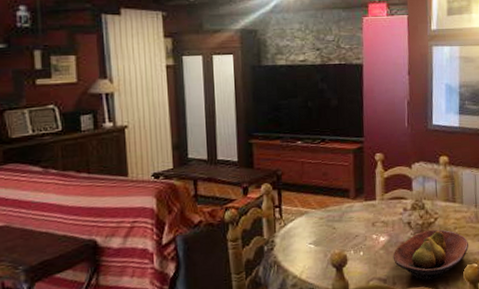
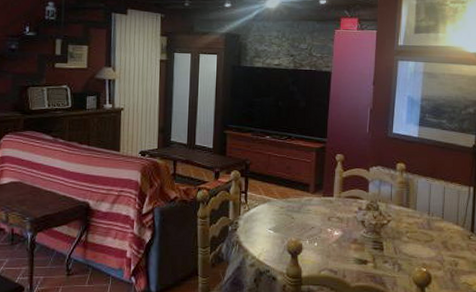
fruit bowl: present [392,229,469,281] -> none [345,230,420,277]

